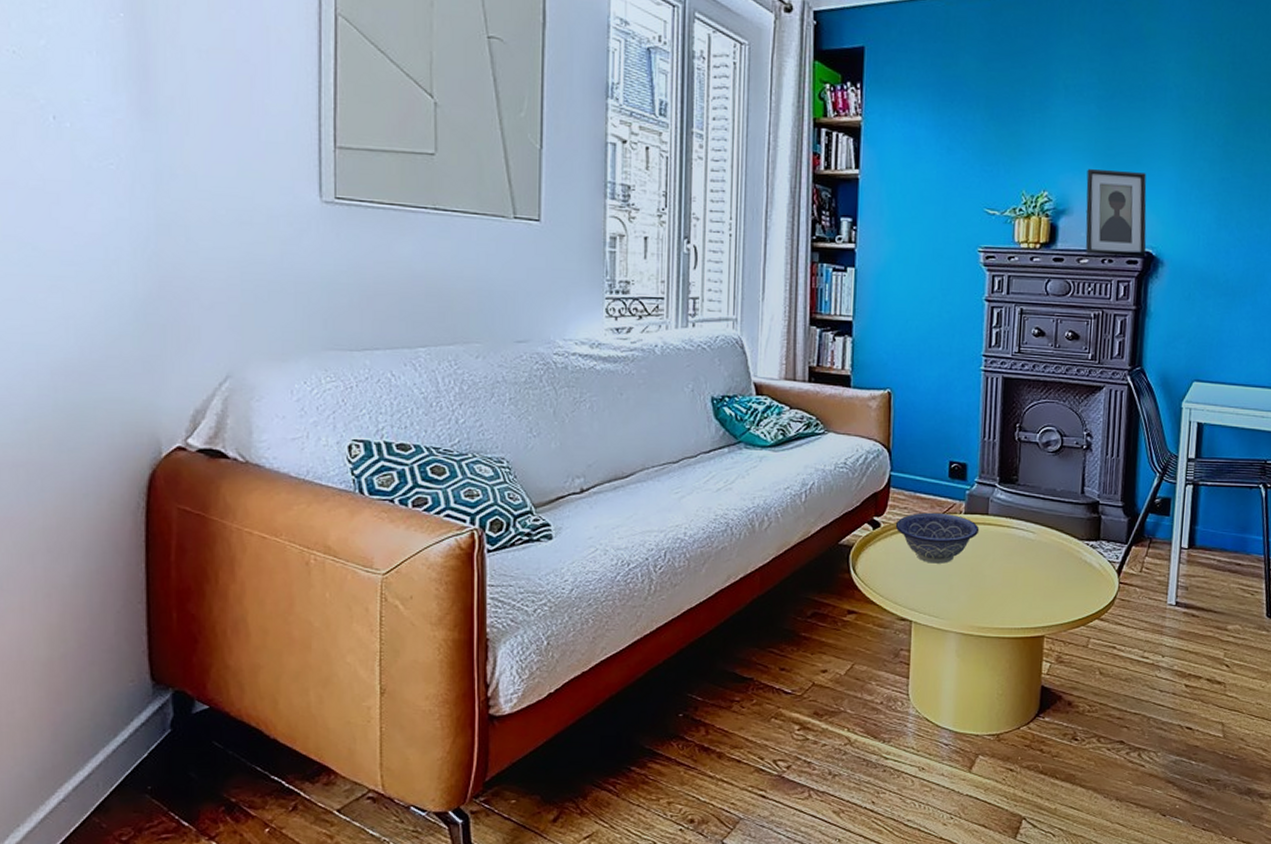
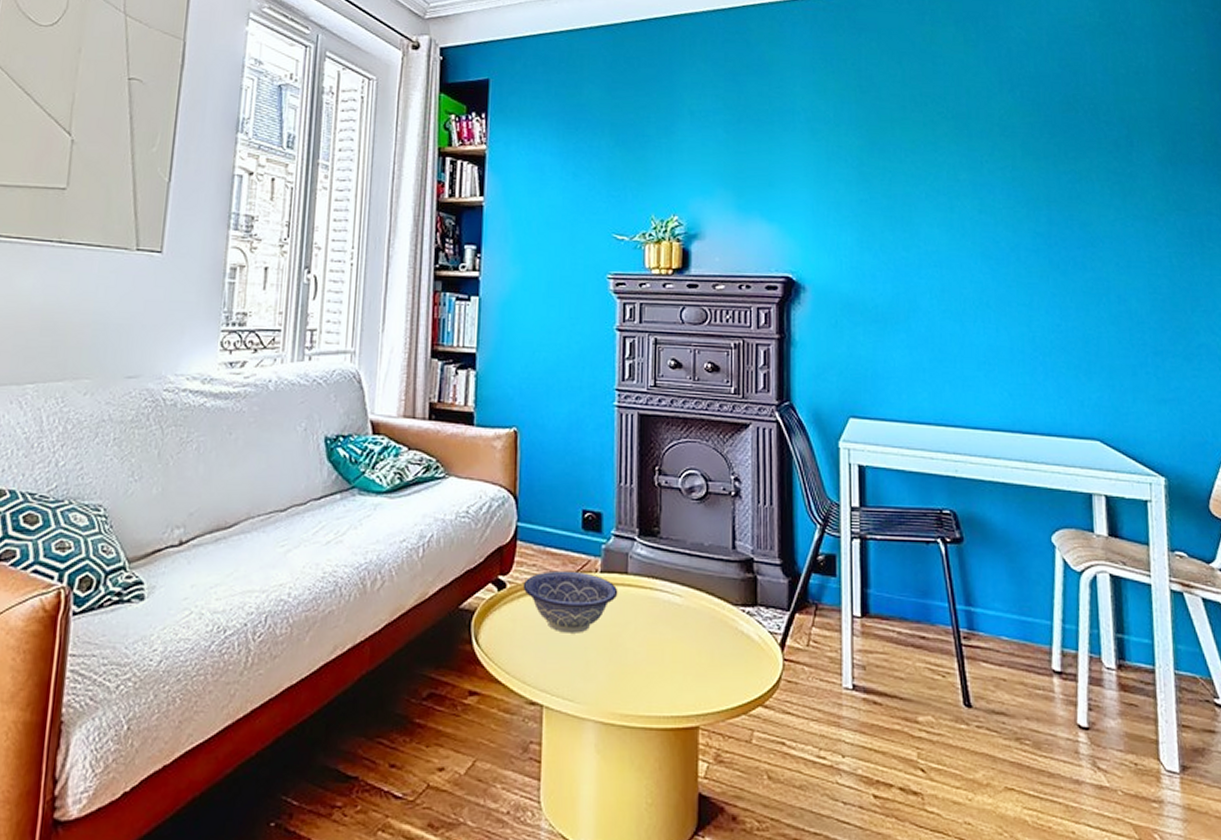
picture frame: present [1085,169,1147,257] -> none [717,193,786,282]

